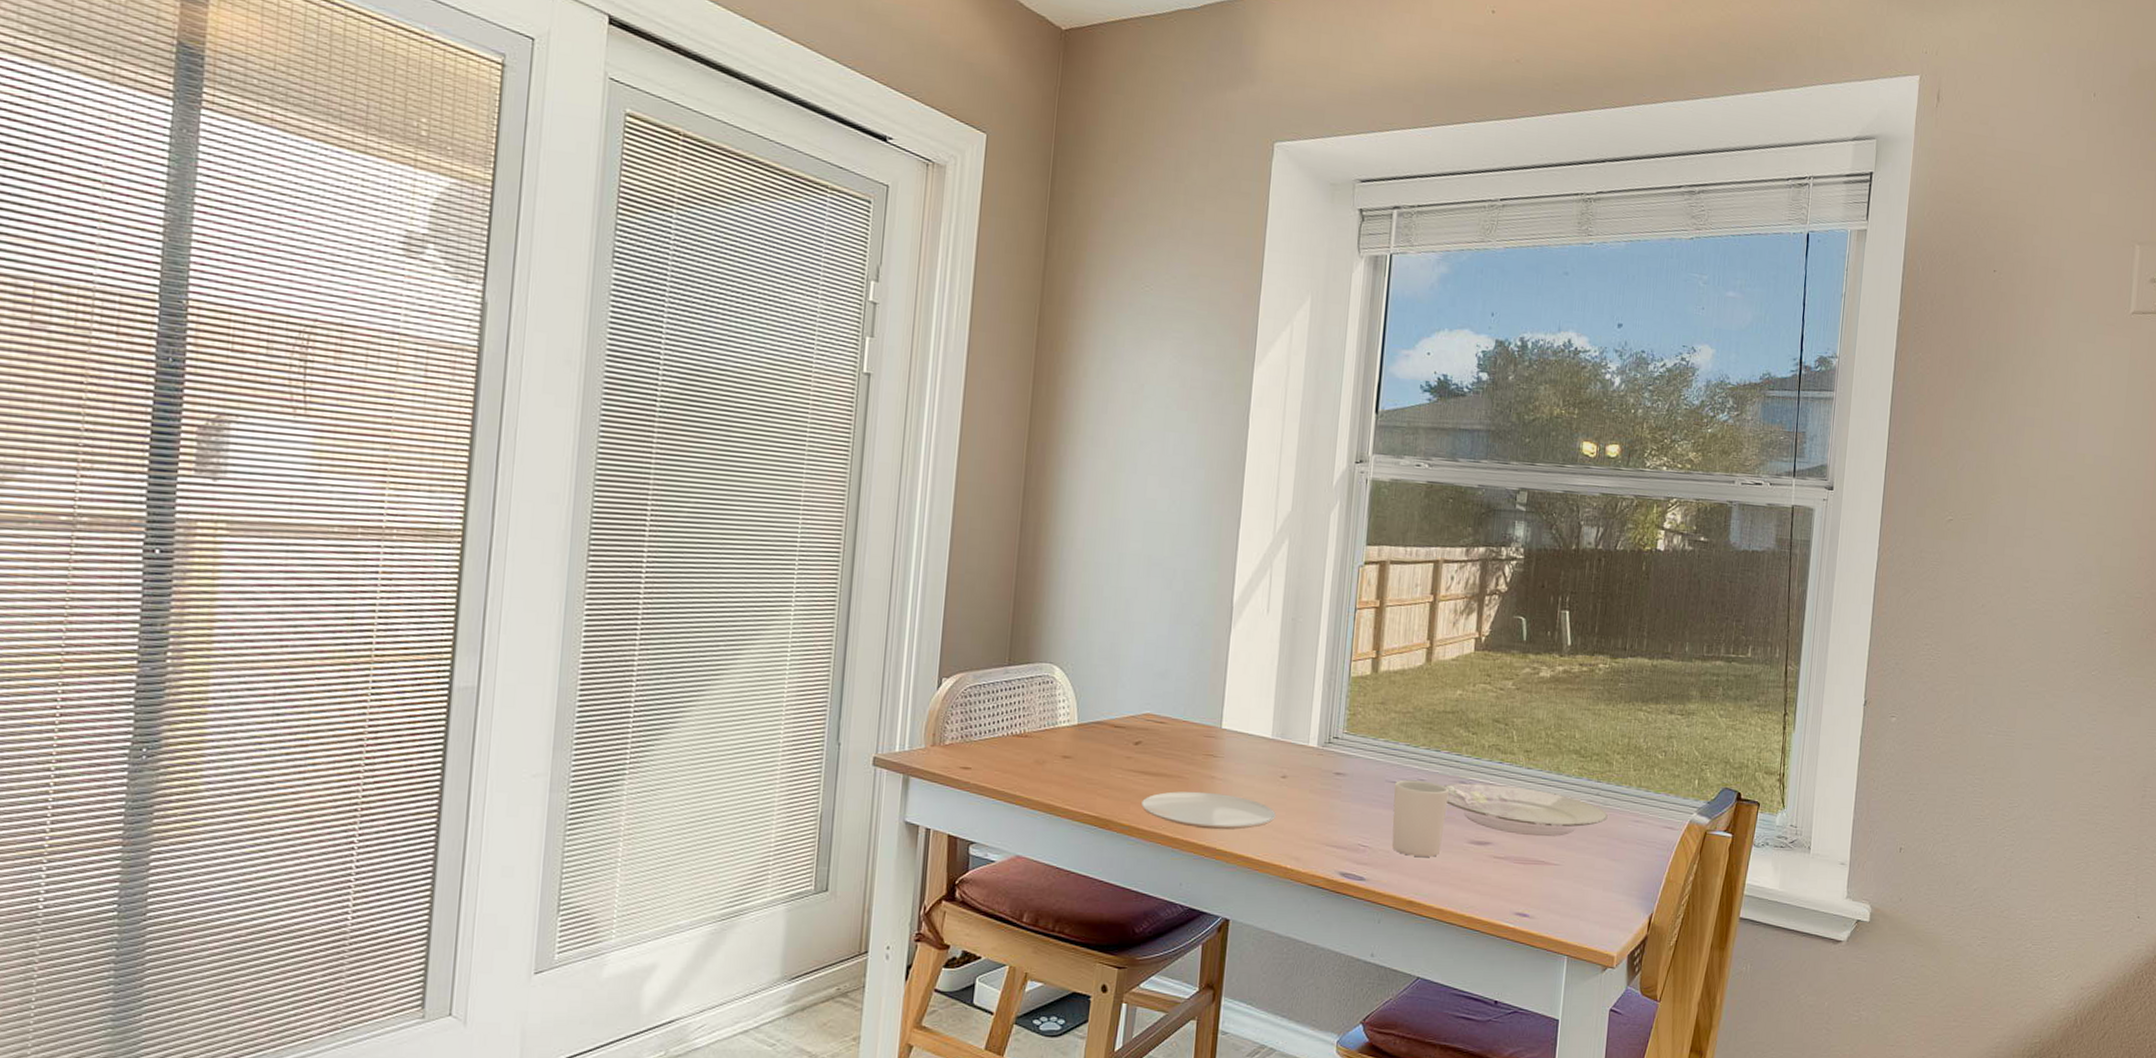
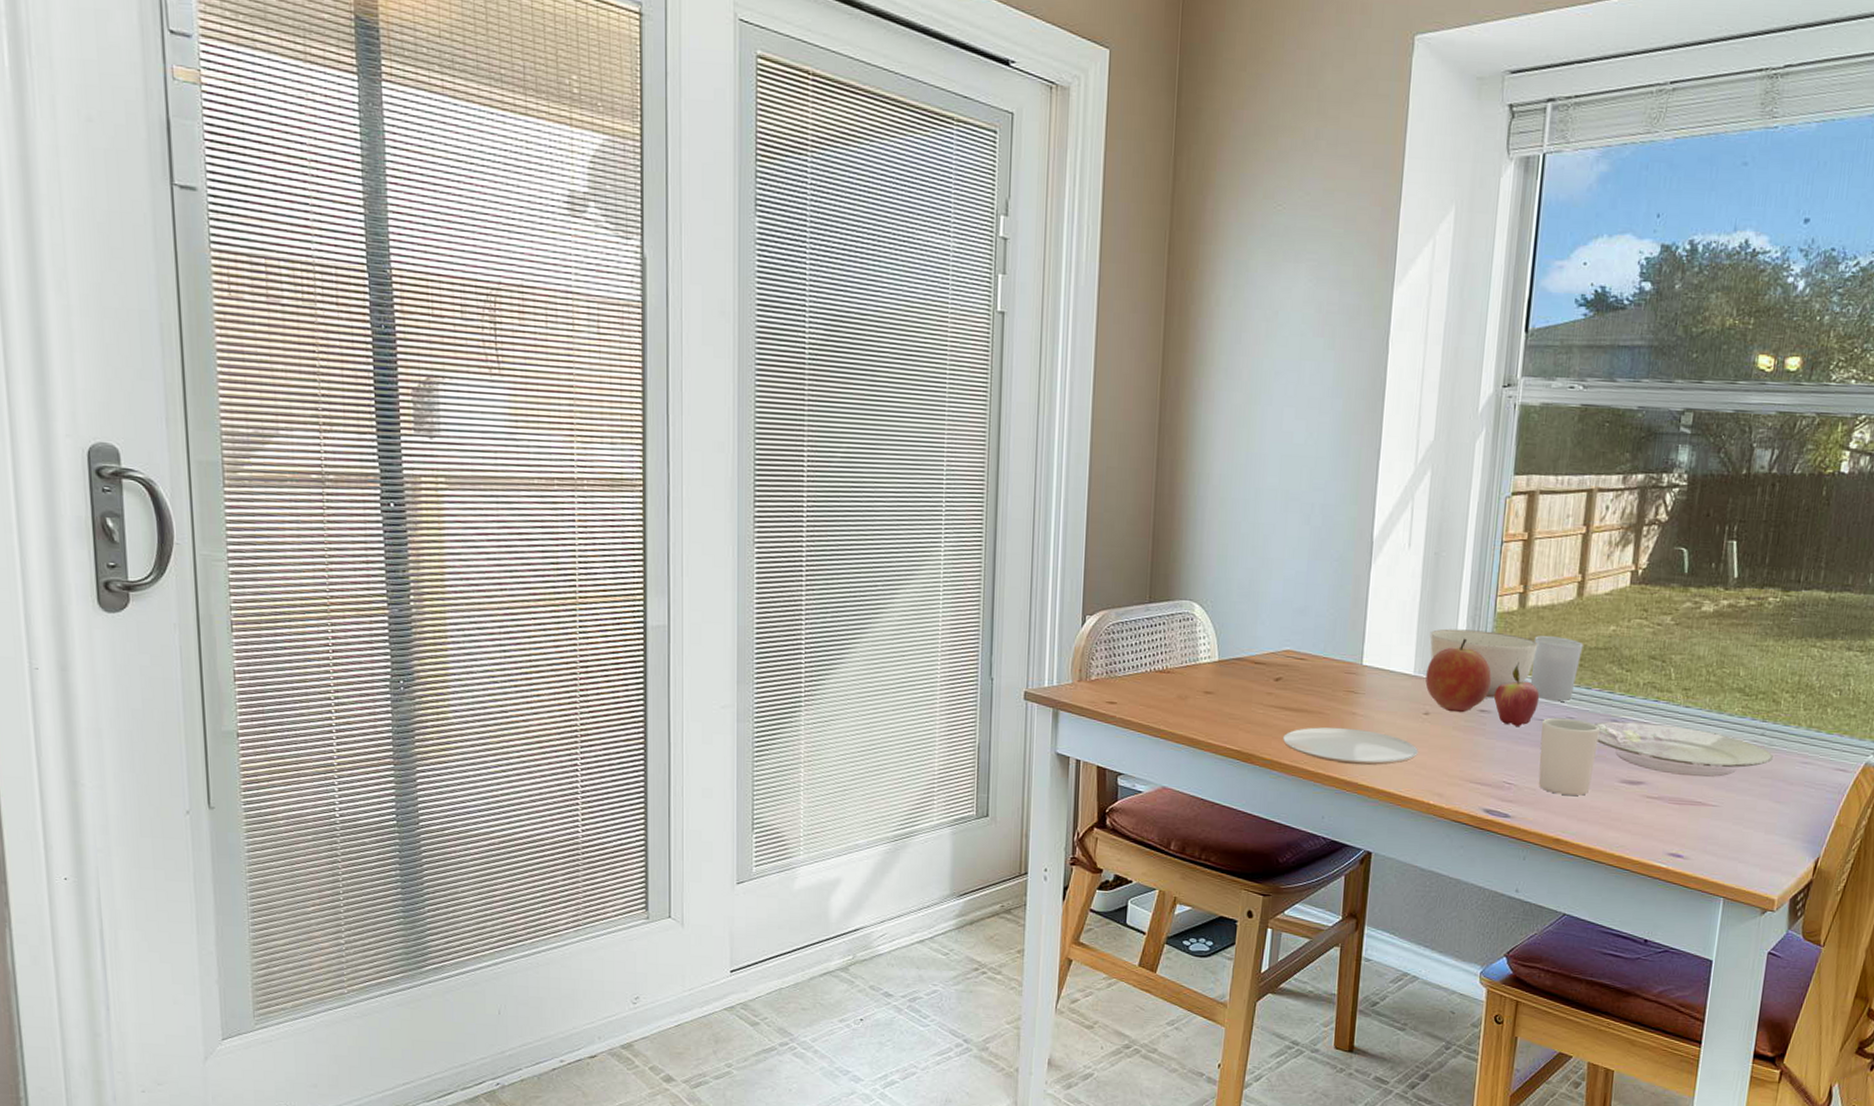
fruit: none [1283,702,1347,776] -> present [1425,638,1492,713]
bowl: none [1287,692,1390,760] -> present [1429,628,1538,697]
fruit: none [1348,724,1393,790] -> present [1493,661,1540,728]
candle holder: none [1383,699,1433,764] -> present [1530,636,1584,702]

